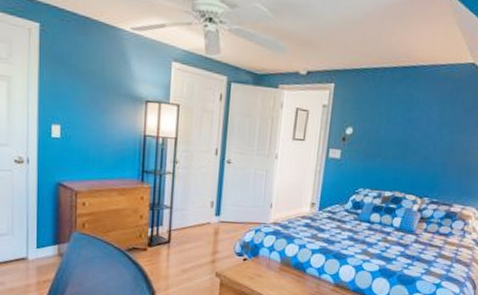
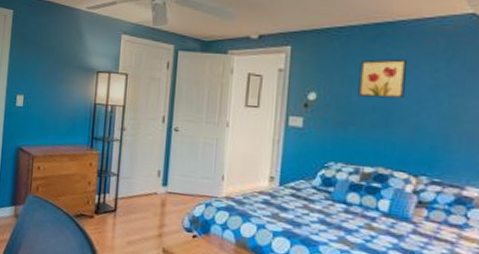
wall art: none [385,99,423,134] -> present [358,58,406,99]

